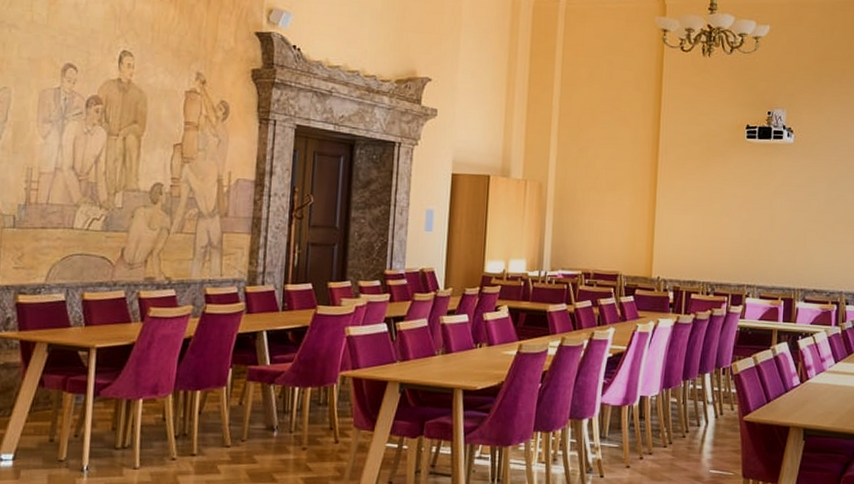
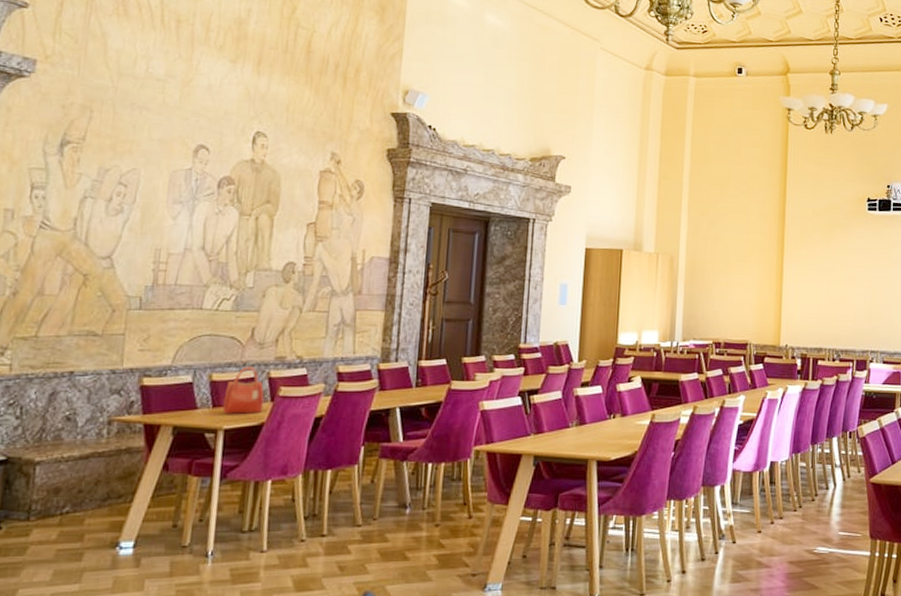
handbag: none [94,286,135,334] -> present [222,366,264,414]

